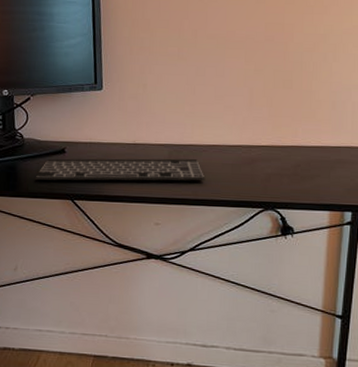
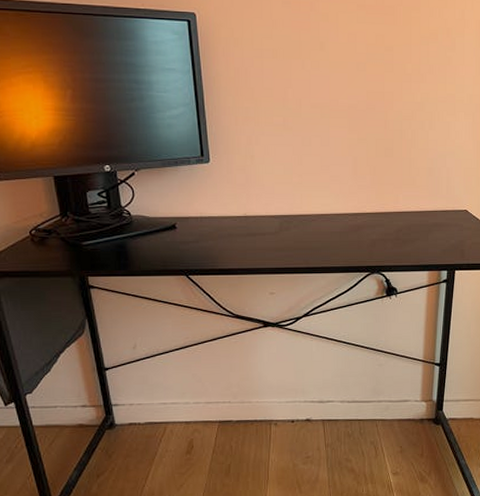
keyboard: present [35,158,205,181] -> none [147,229,316,258]

